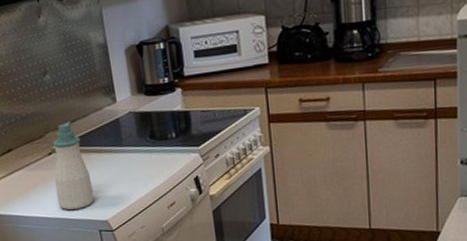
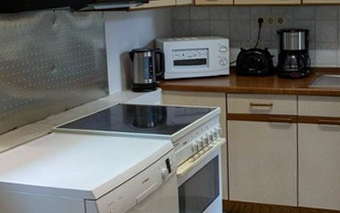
soap bottle: present [52,122,94,211] -> none [51,108,82,181]

